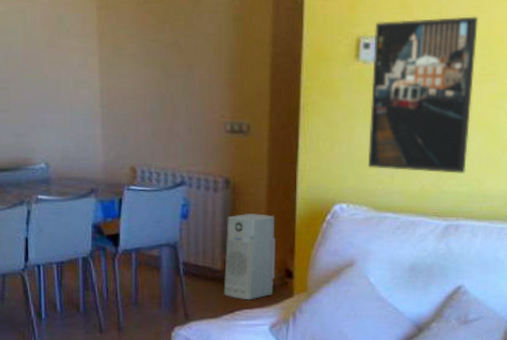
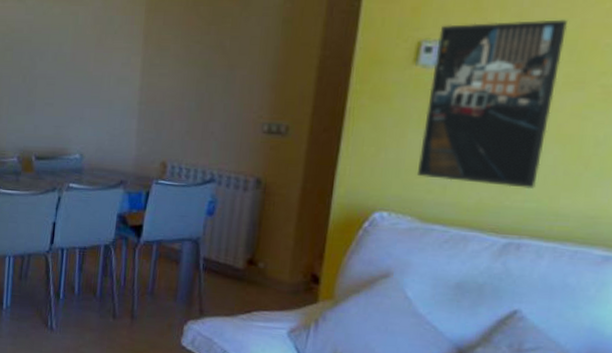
air purifier: present [223,214,276,300] -> none [242,215,305,302]

